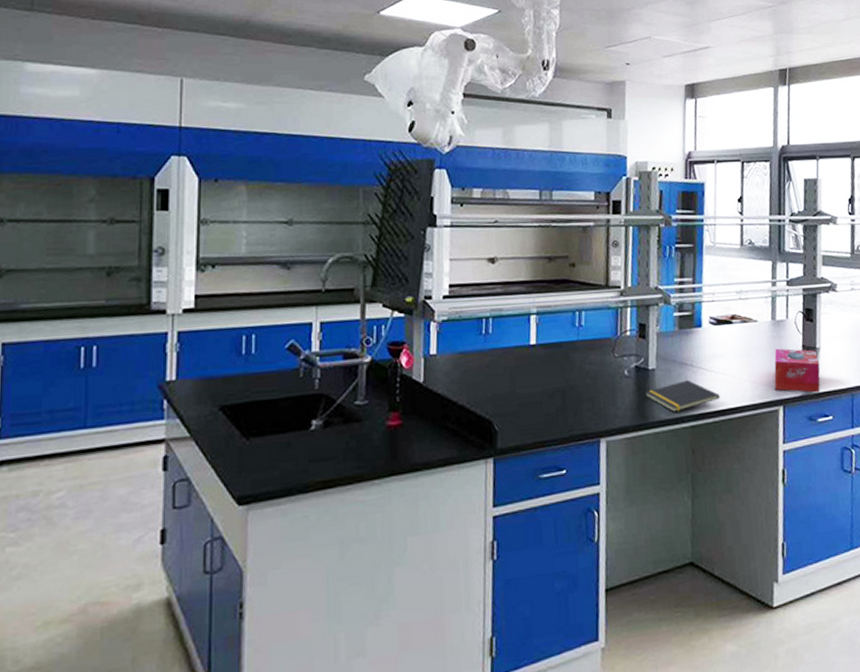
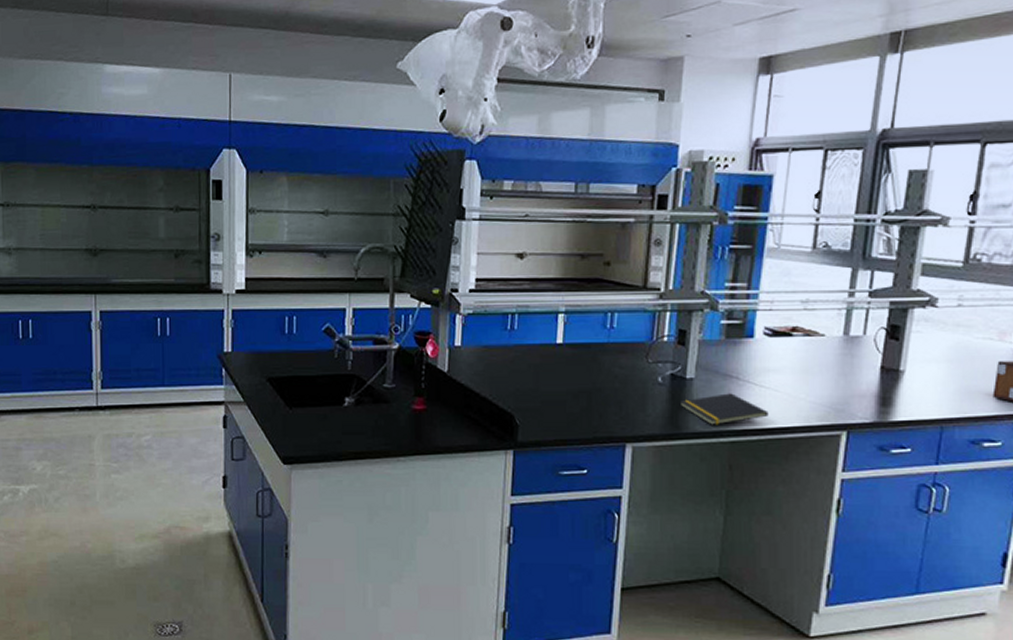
tissue box: present [774,348,820,393] -> none [838,367,902,421]

